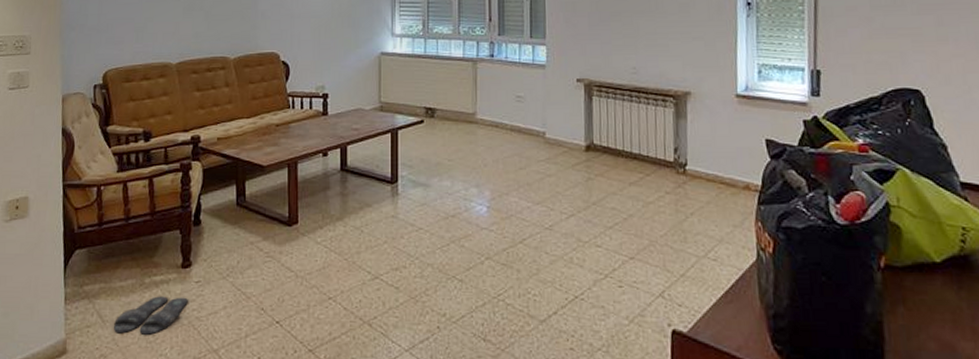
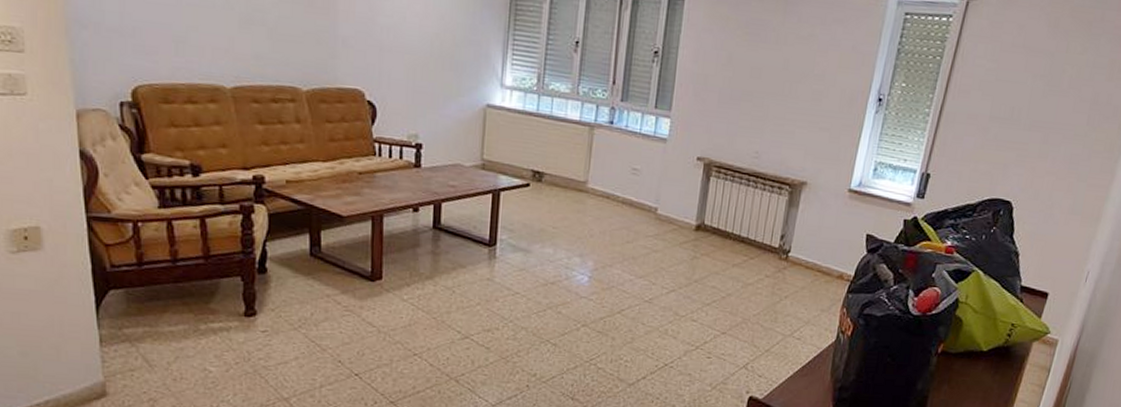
slippers: present [114,296,188,335] -> none [164,343,253,381]

